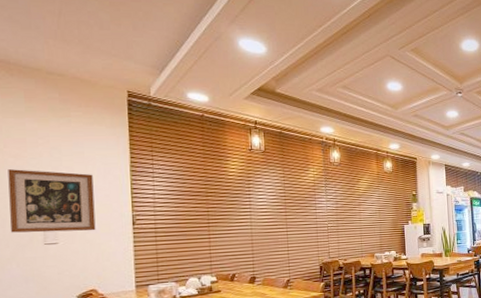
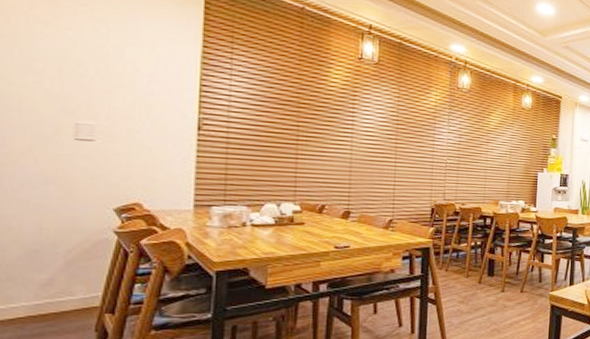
wall art: present [8,169,96,233] -> none [28,38,150,131]

